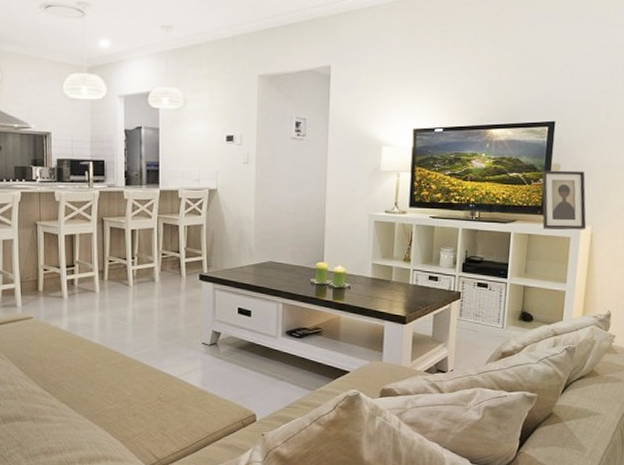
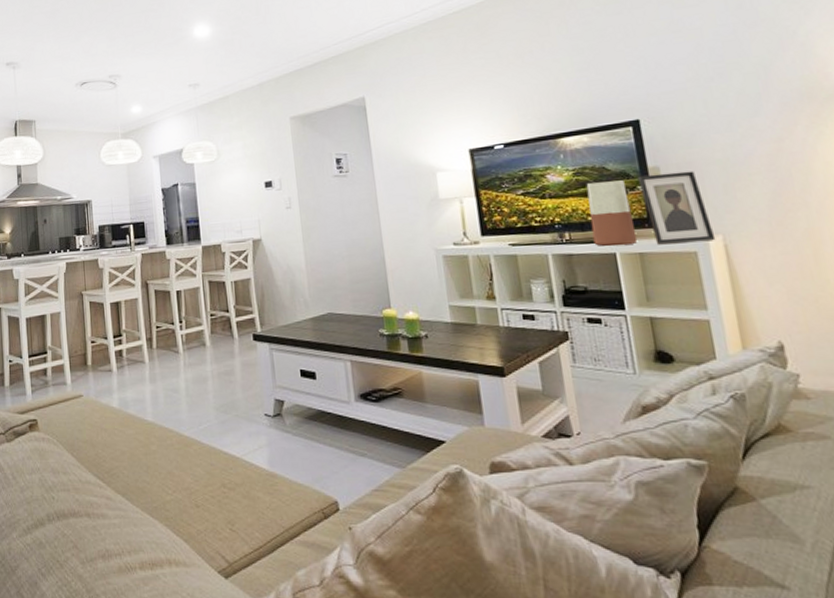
vase: none [496,172,531,226] -> present [586,180,638,246]

